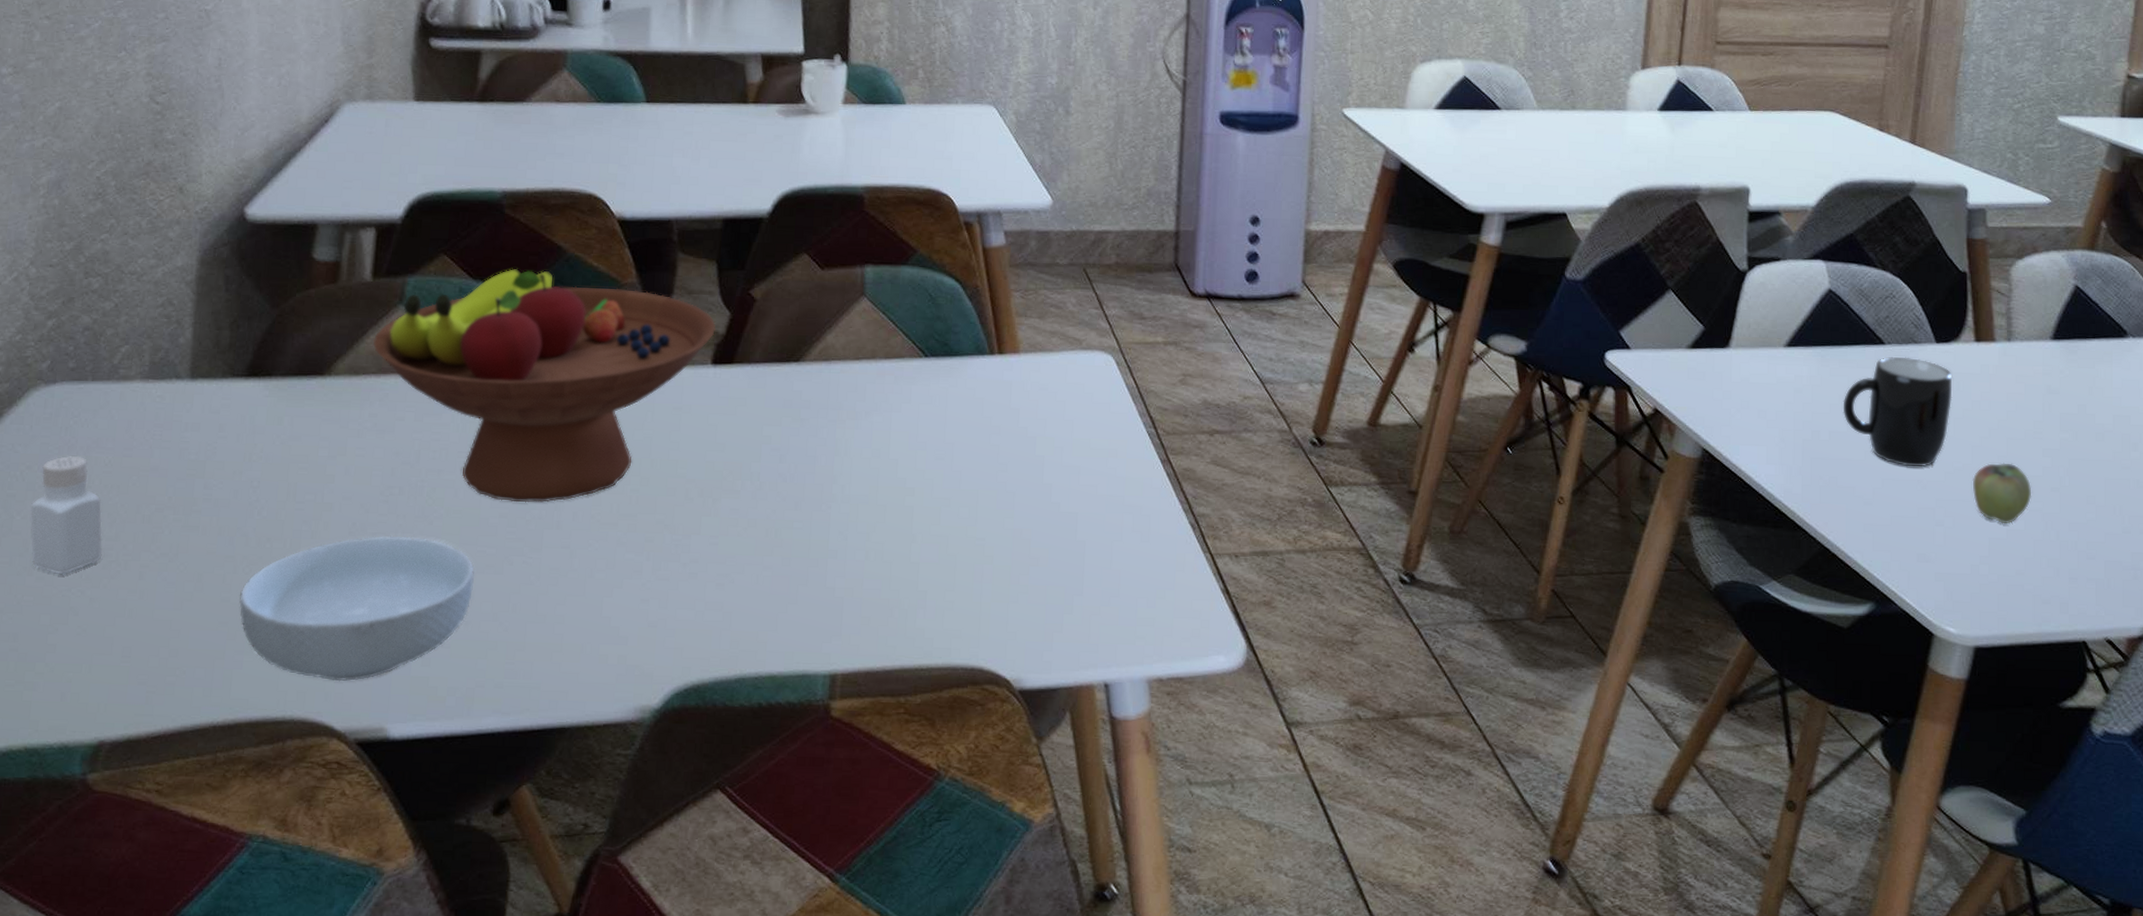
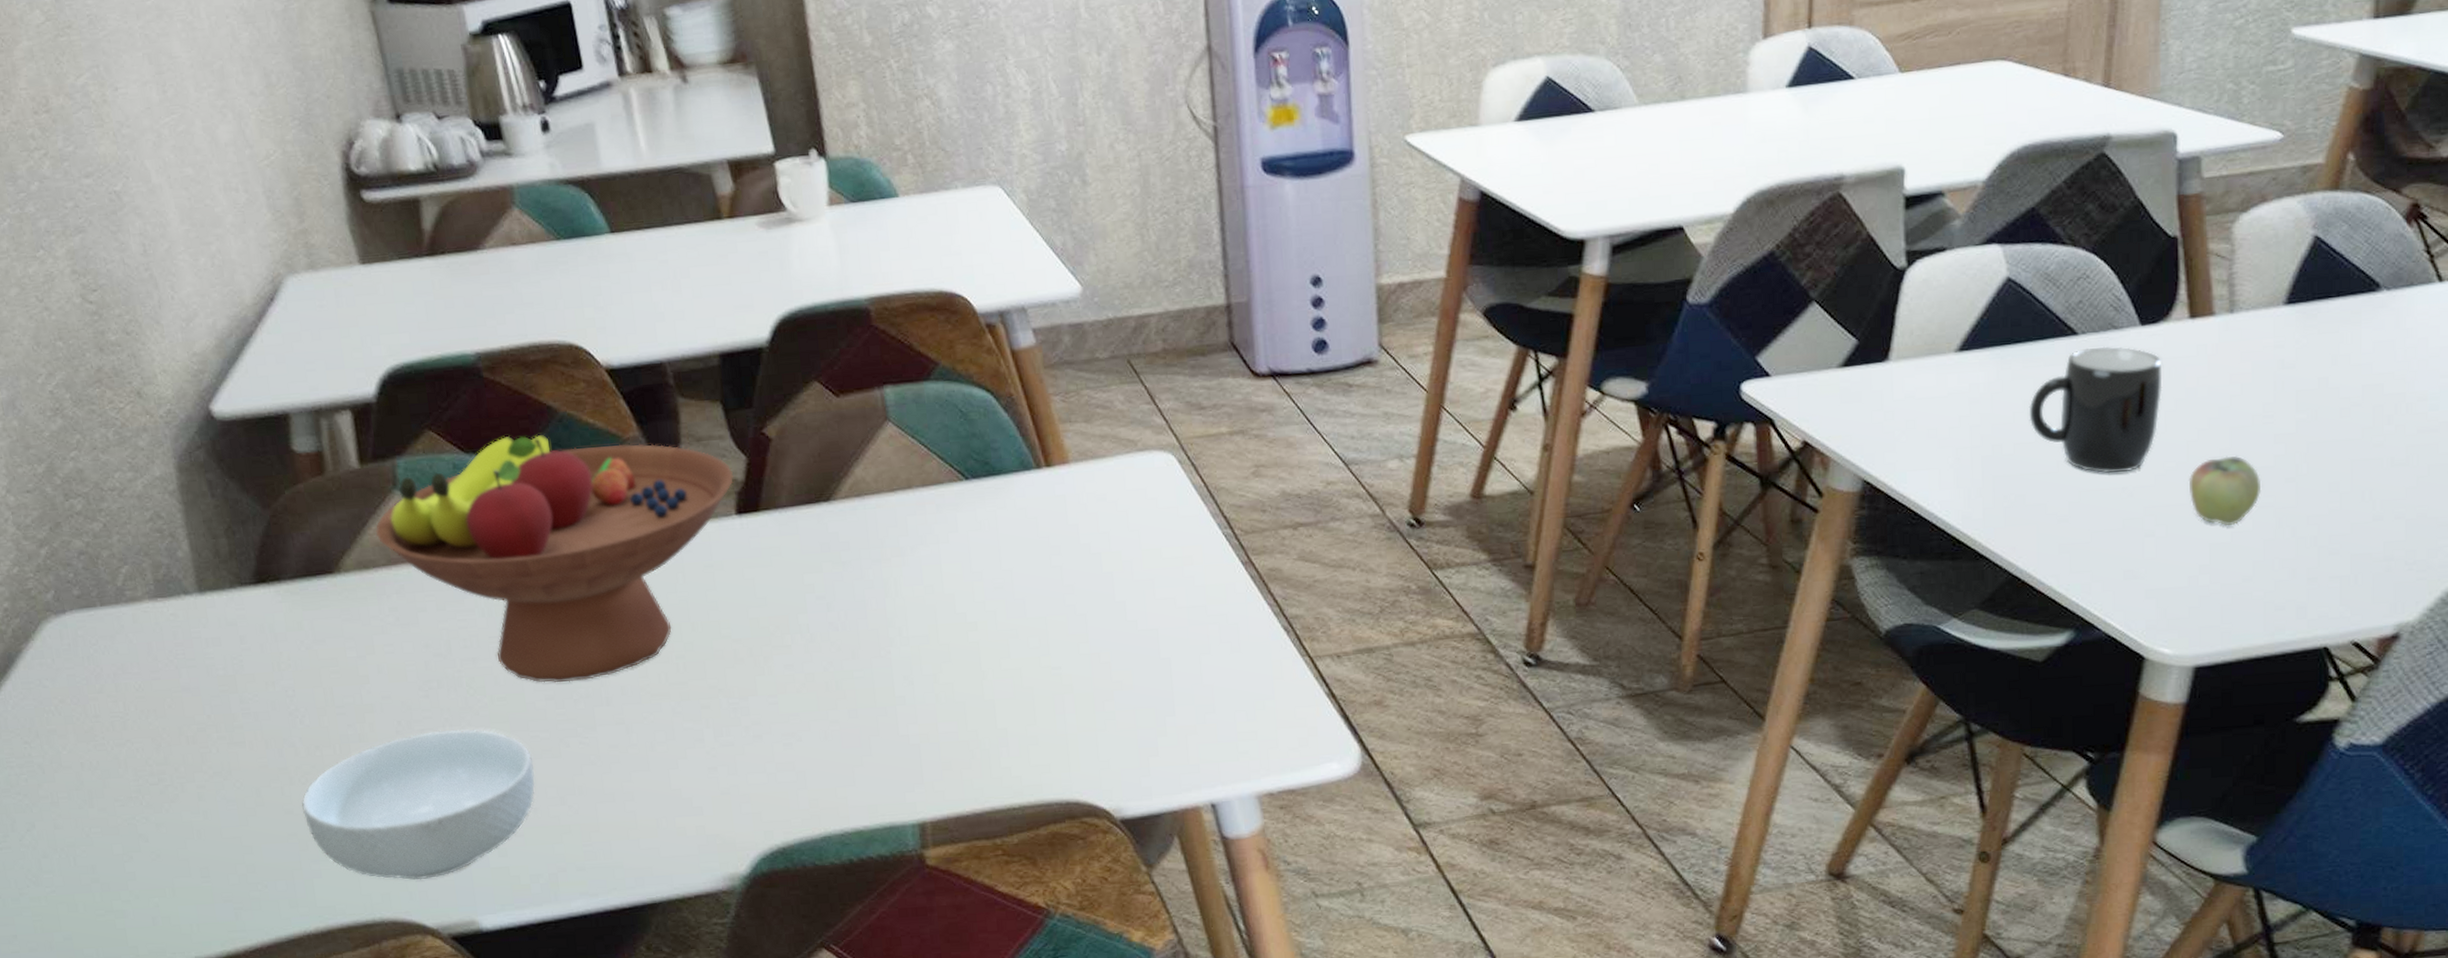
pepper shaker: present [30,455,103,575] -> none [73,684,157,804]

